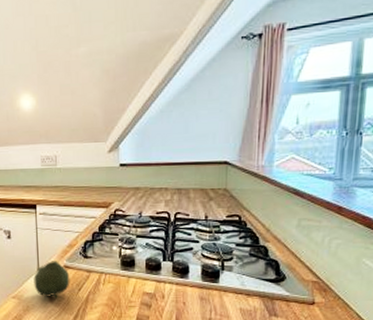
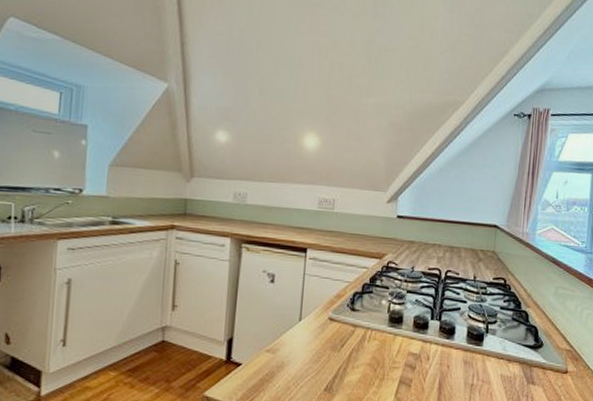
fruit: present [33,261,70,299] -> none [292,311,334,356]

